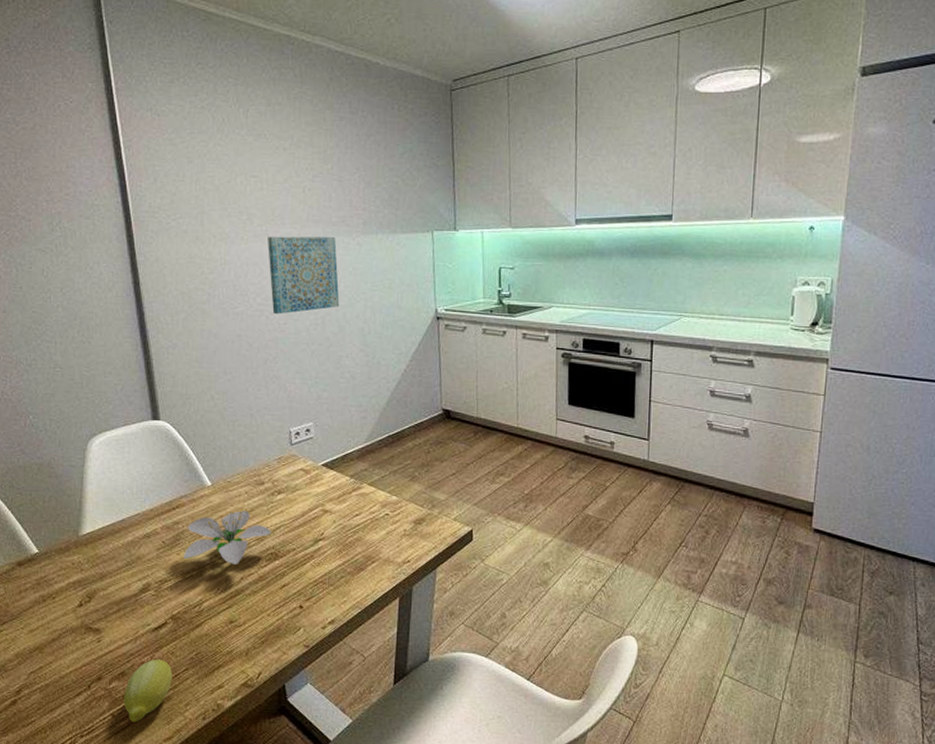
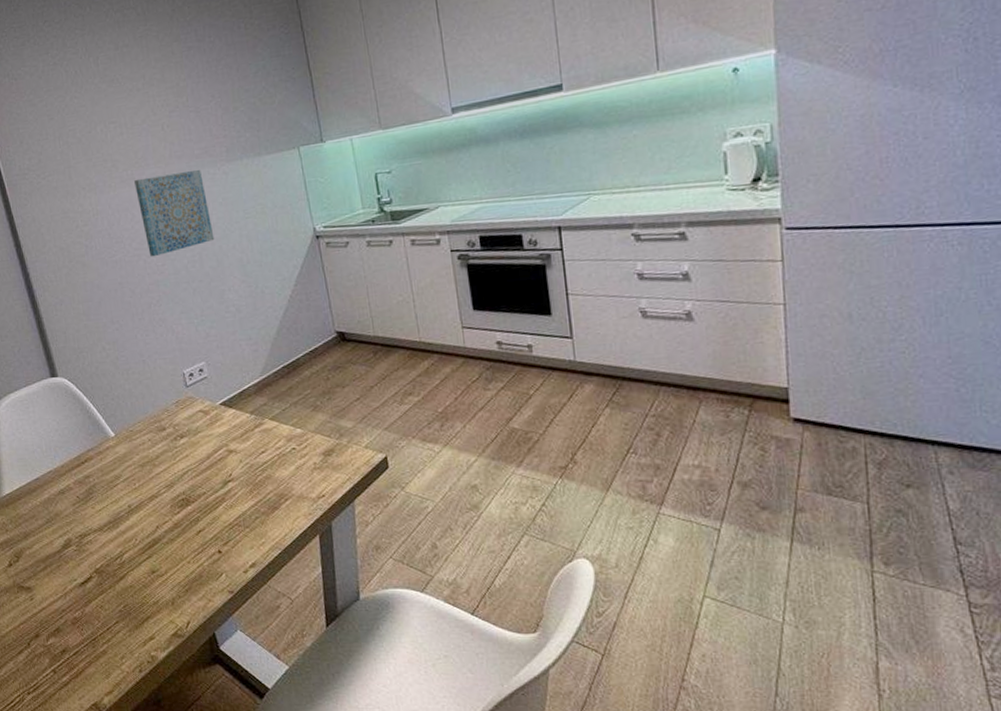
fruit: present [124,659,172,723] -> none [61,613,105,678]
flower: present [183,510,272,564] -> none [98,458,180,514]

